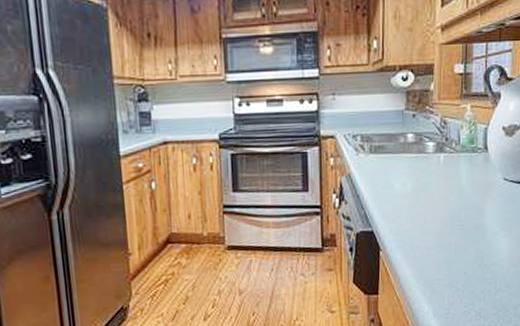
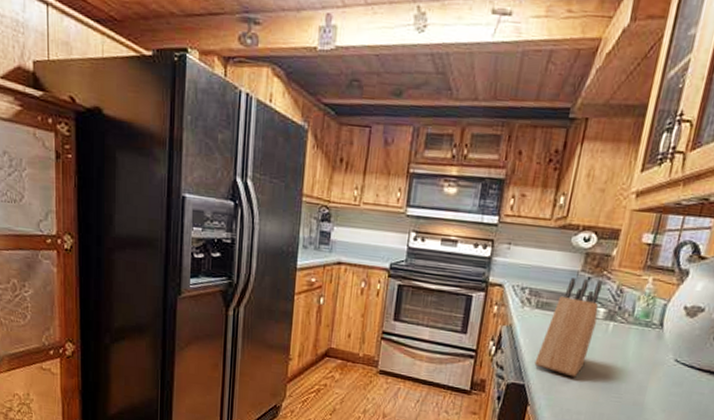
knife block: none [379,116,428,214] -> present [534,278,603,377]

